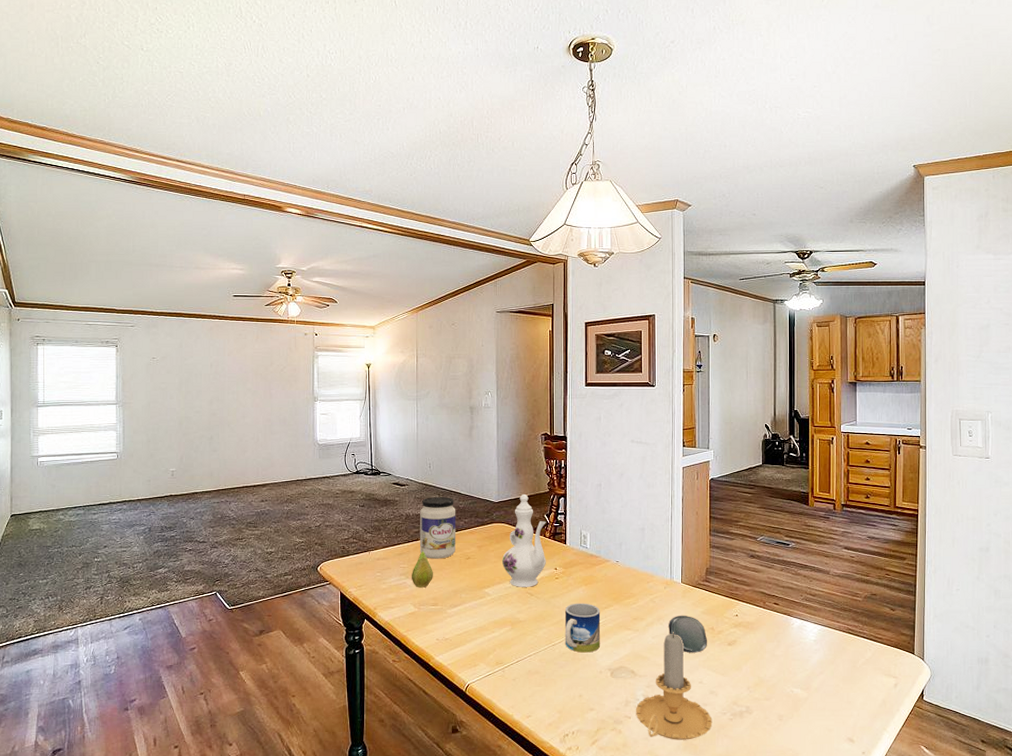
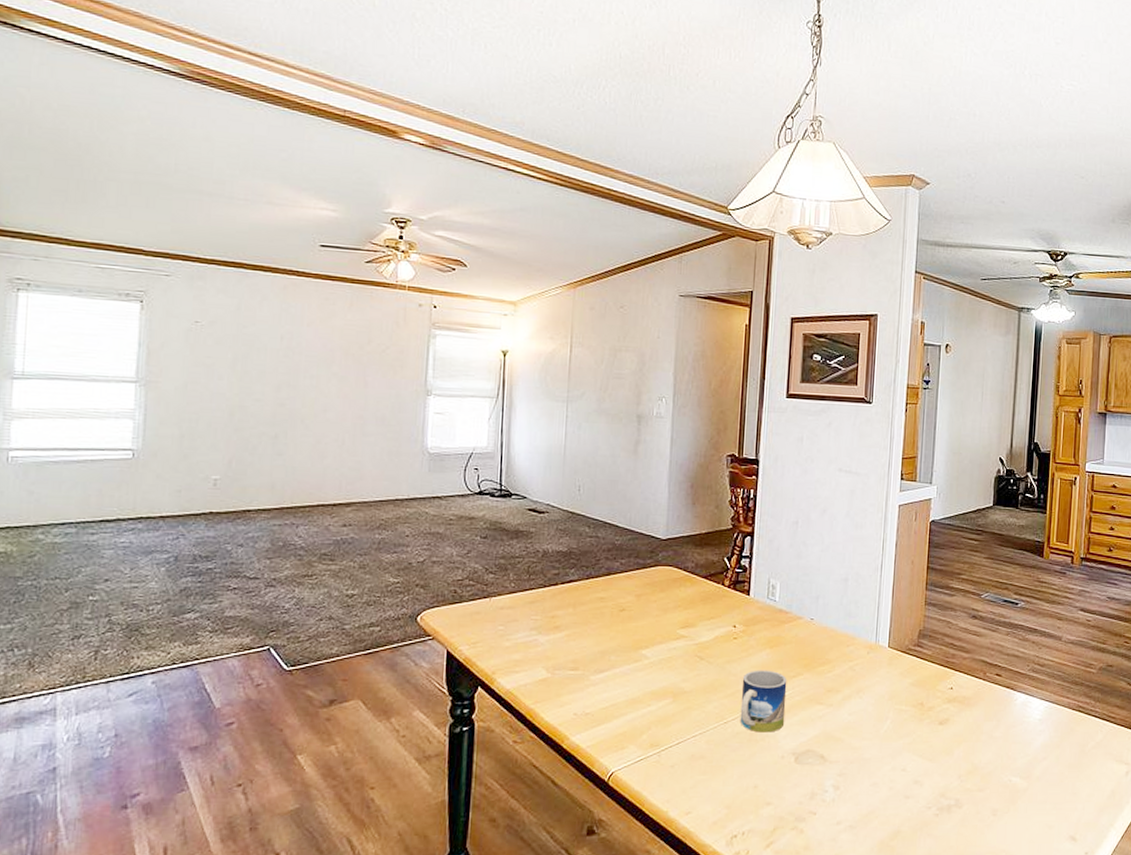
fruit: present [411,546,433,588] -> none [544,593,575,647]
jar: present [420,497,456,559] -> none [559,529,611,610]
ewer: present [501,494,546,587] -> none [665,531,726,649]
candle: present [635,632,713,740] -> none [822,707,915,841]
oval tray: present [669,615,708,653] -> none [869,686,915,734]

